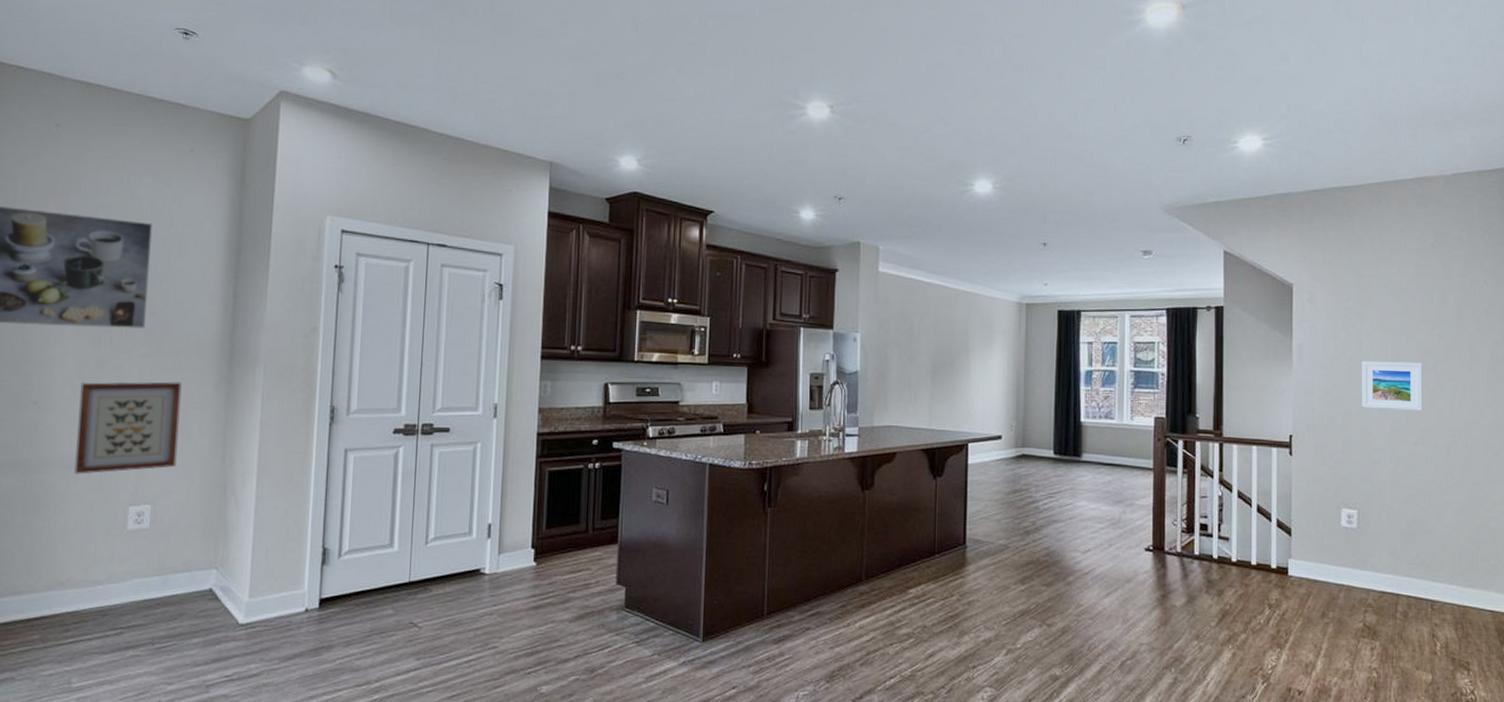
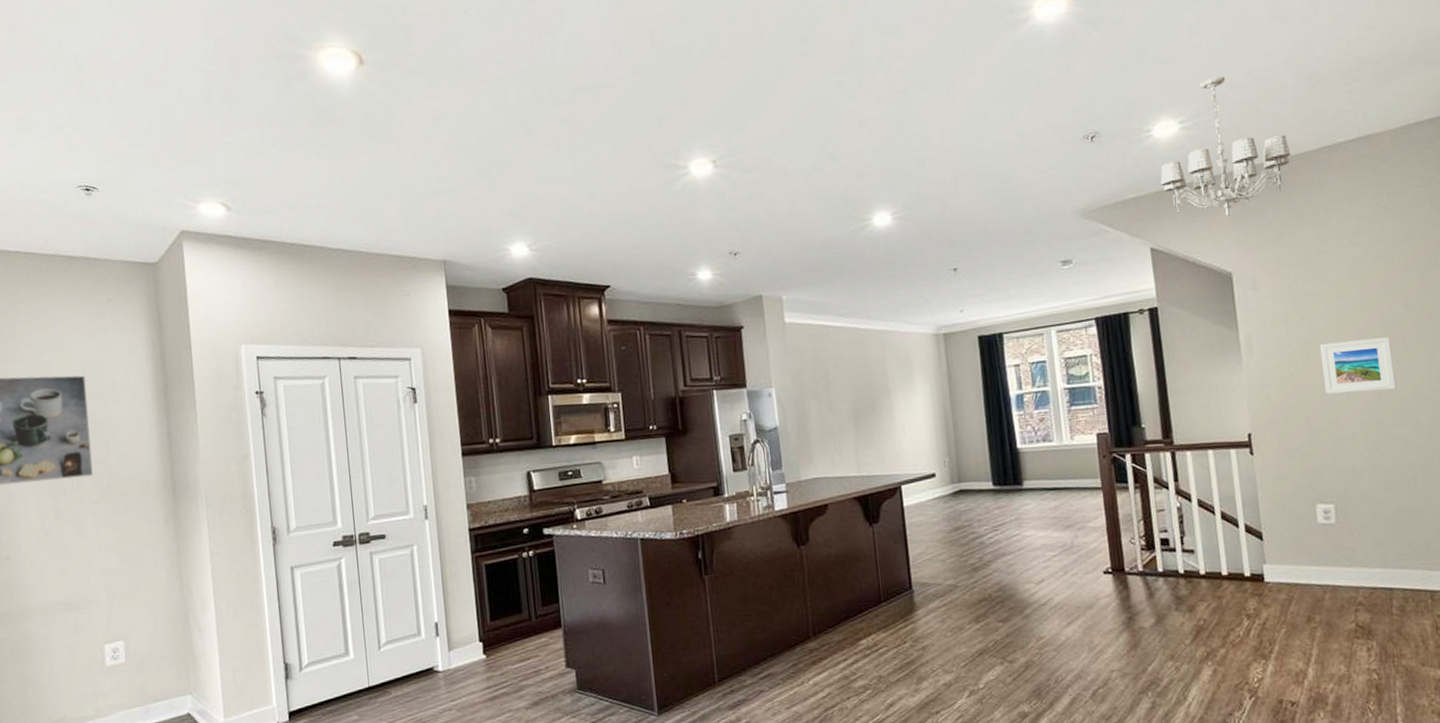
wall art: present [74,381,182,474] -> none [45,522,140,620]
chandelier: none [1240,103,1357,232] -> present [1160,76,1291,217]

